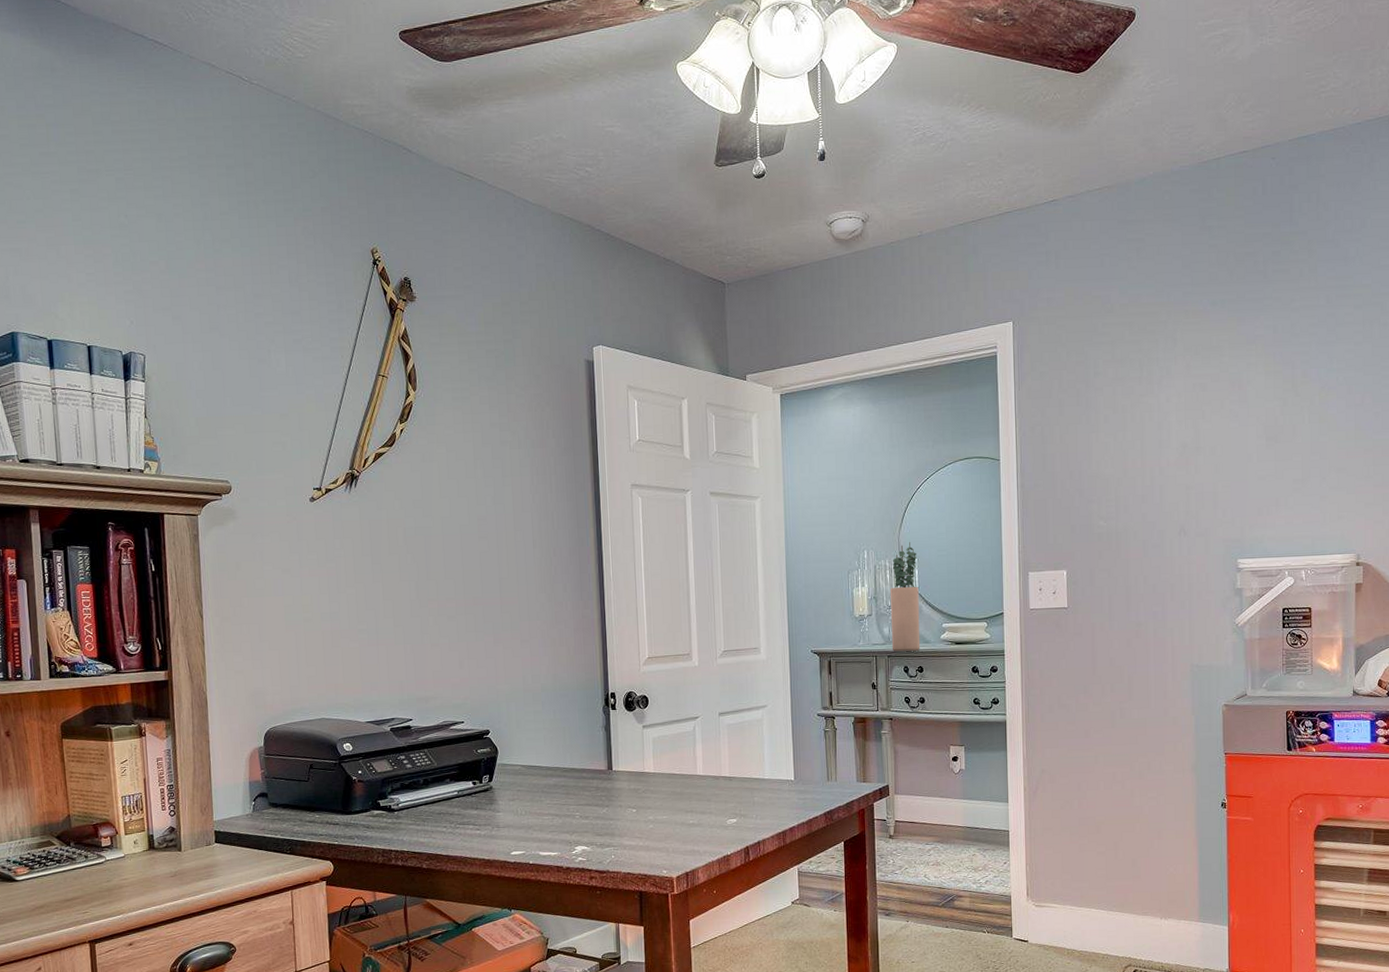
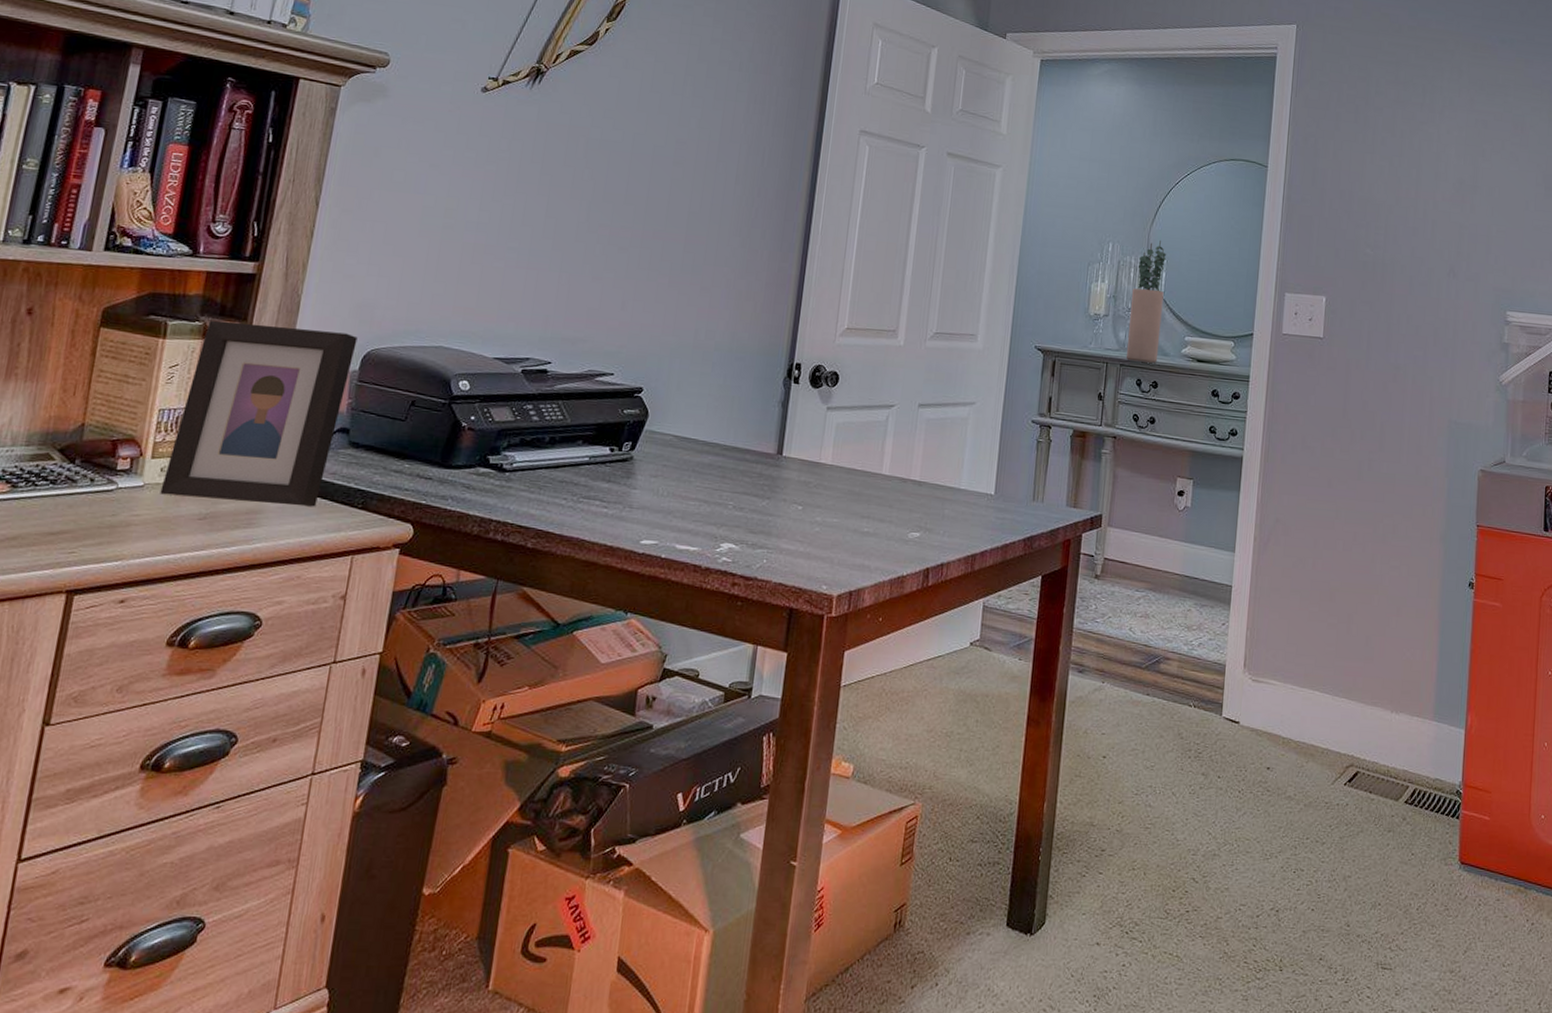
picture frame: none [137,718,258,861] -> present [160,320,358,507]

